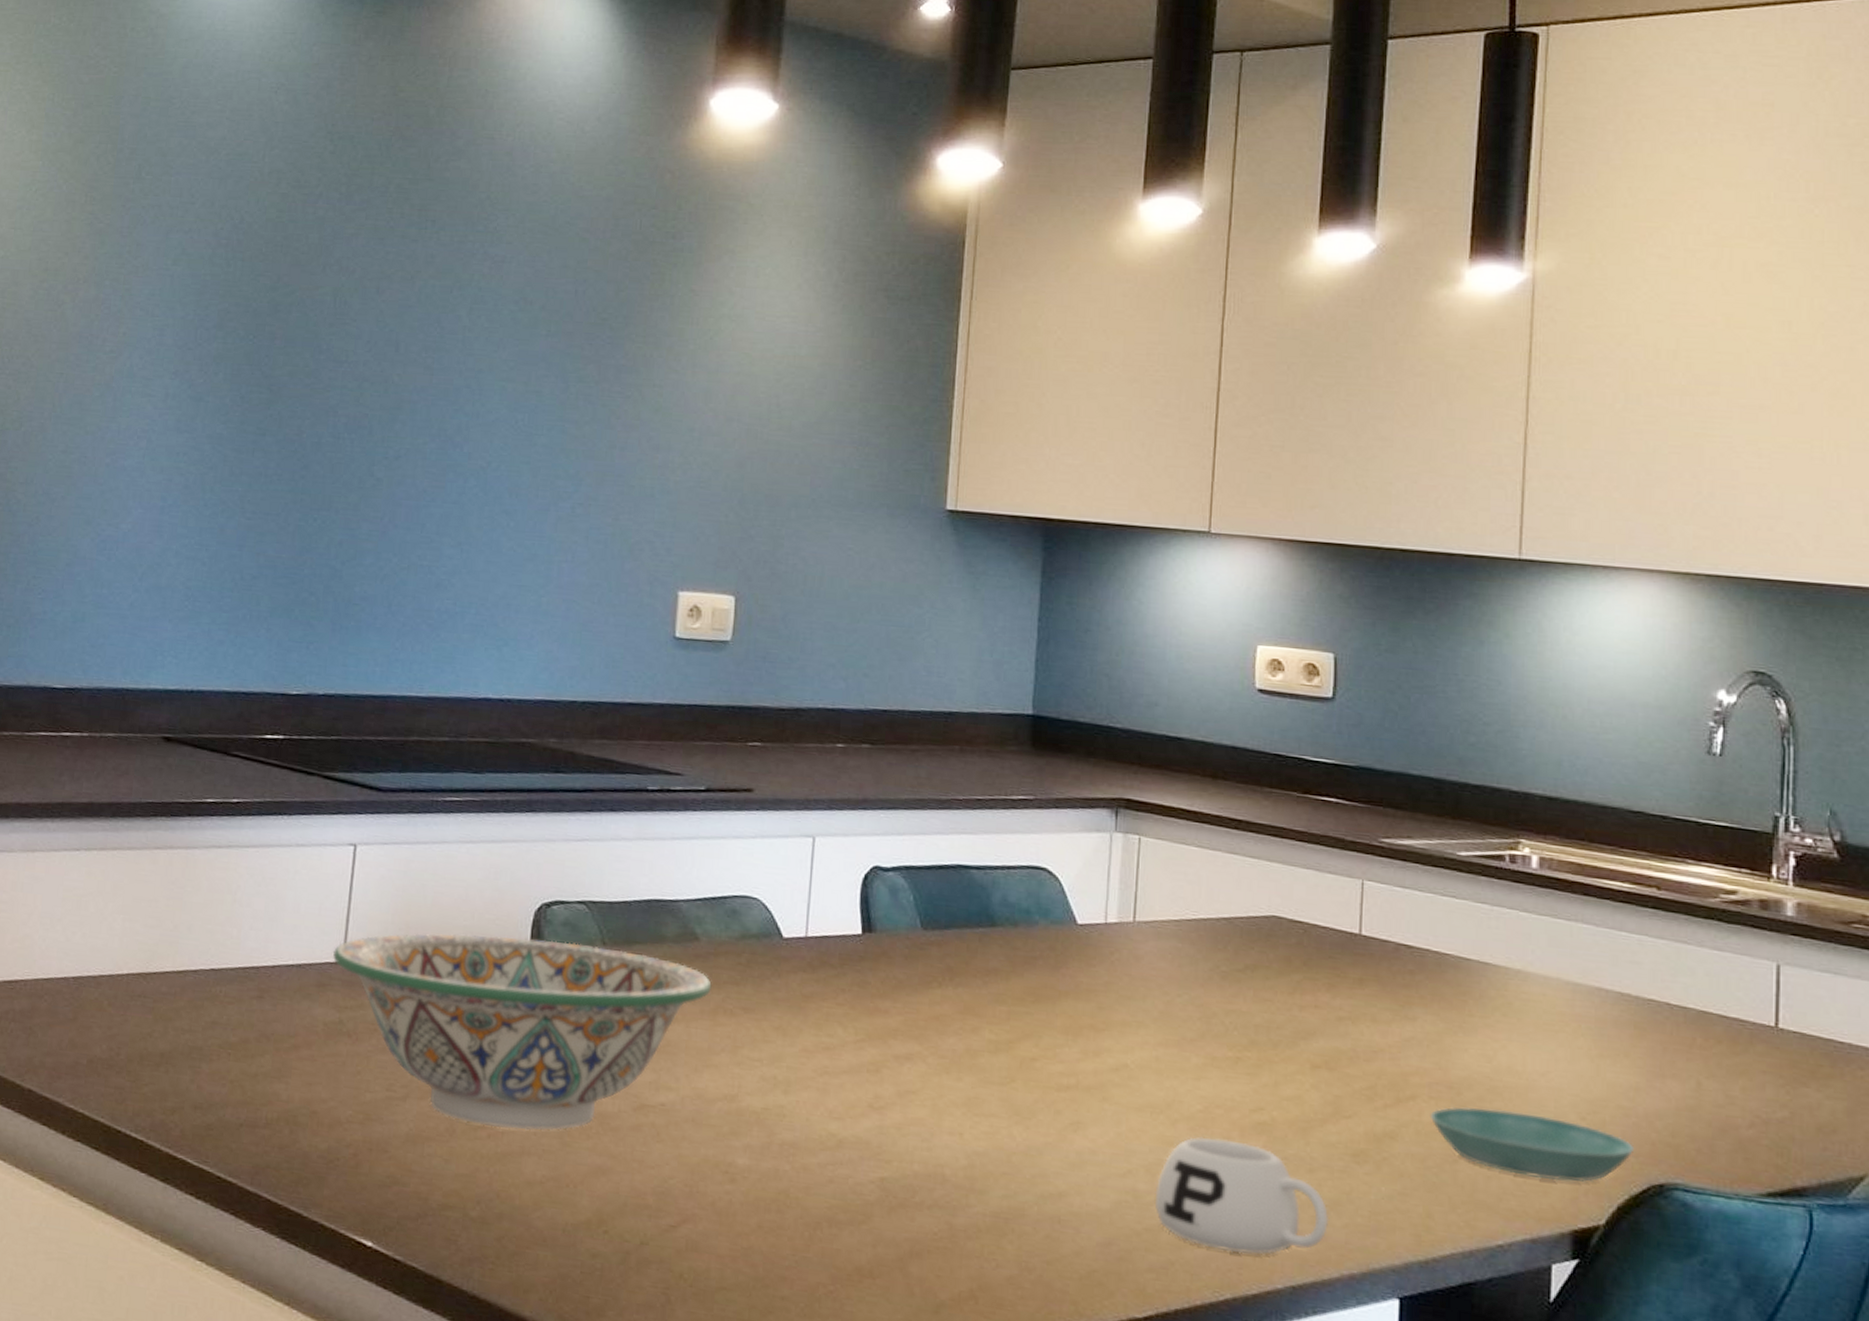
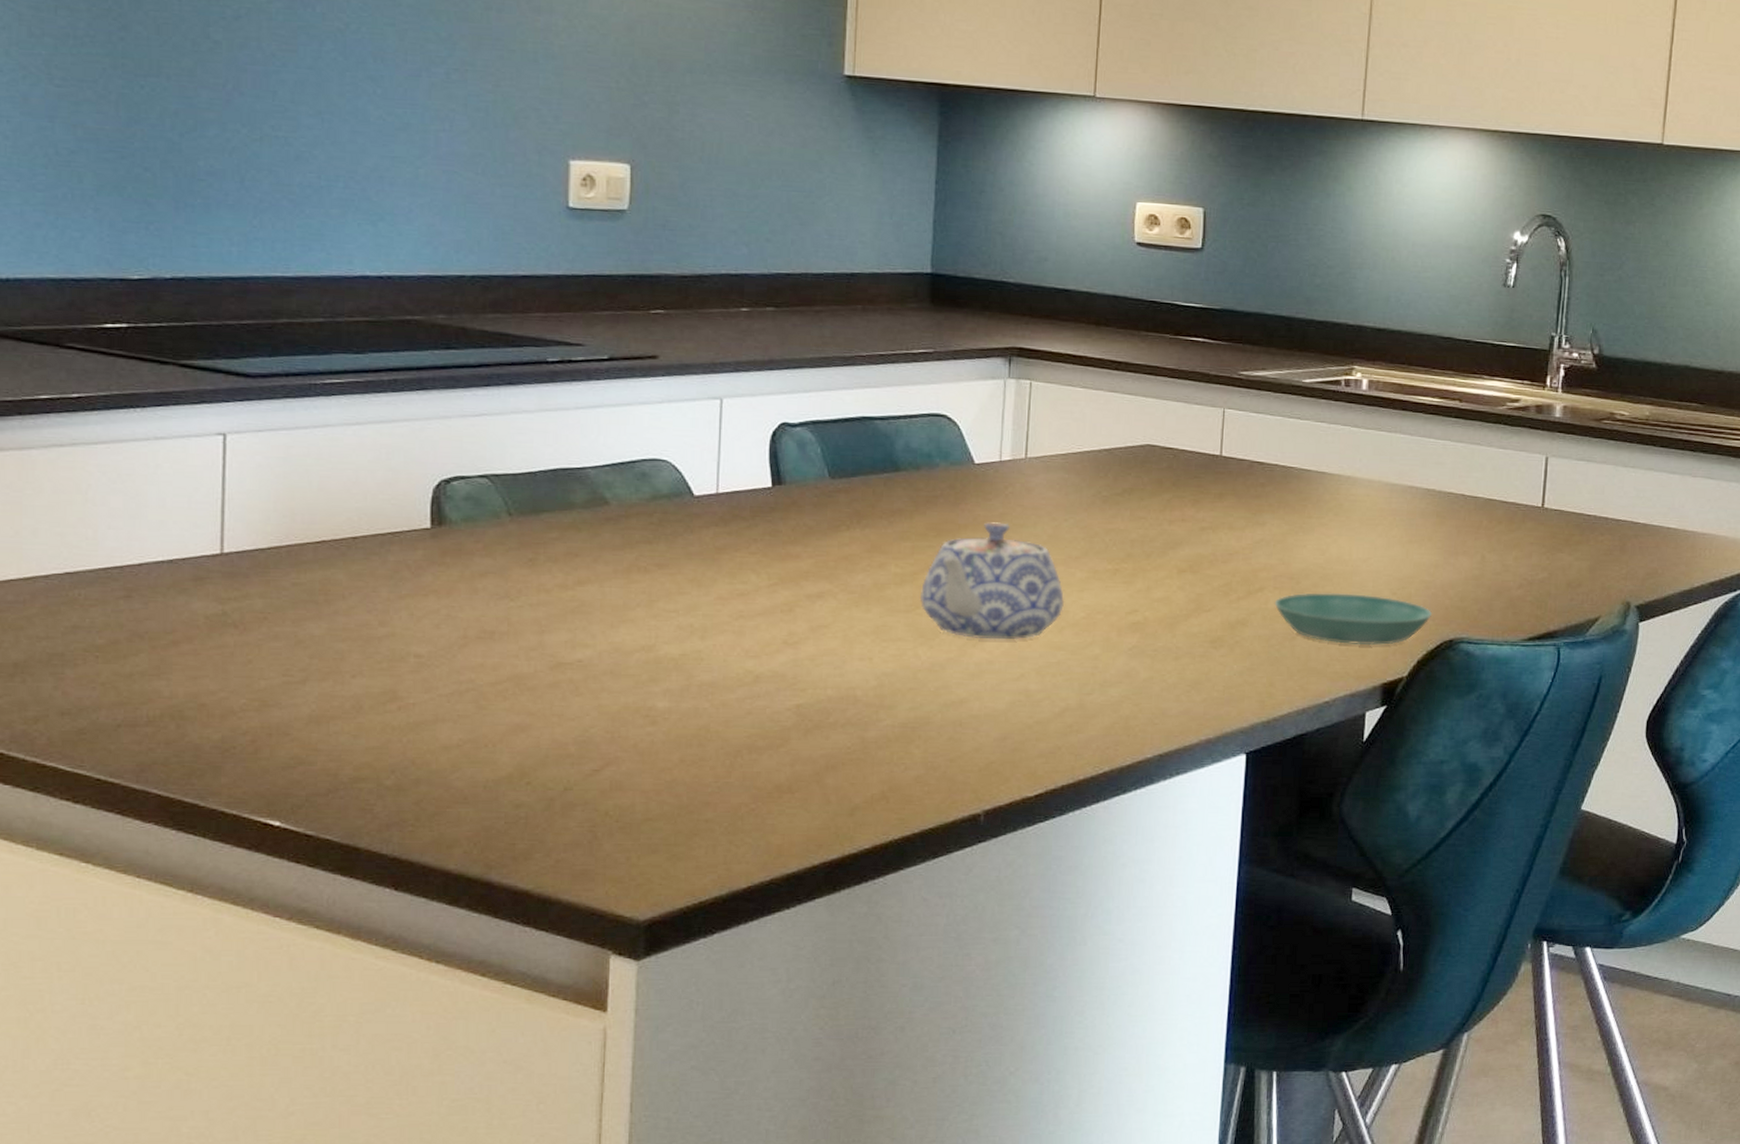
decorative bowl: present [333,933,712,1131] -> none [209,515,624,699]
teapot: none [1016,991,1177,1130] -> present [920,522,1064,640]
mug: present [1155,1136,1330,1254] -> none [1044,639,1191,733]

